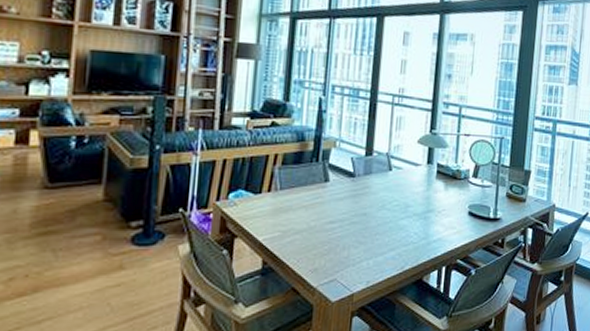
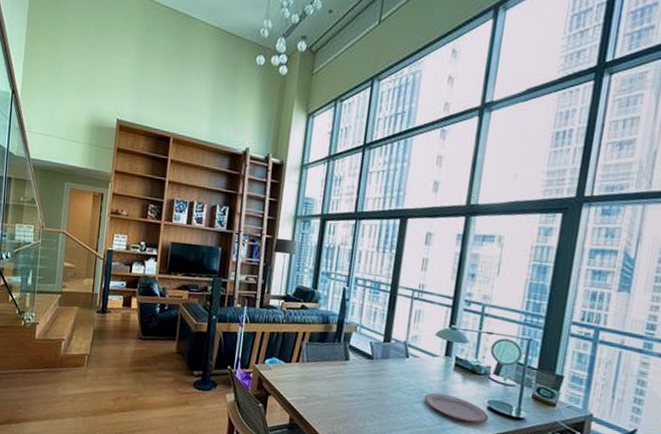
plate: none [409,205,471,232] -> present [424,392,489,423]

